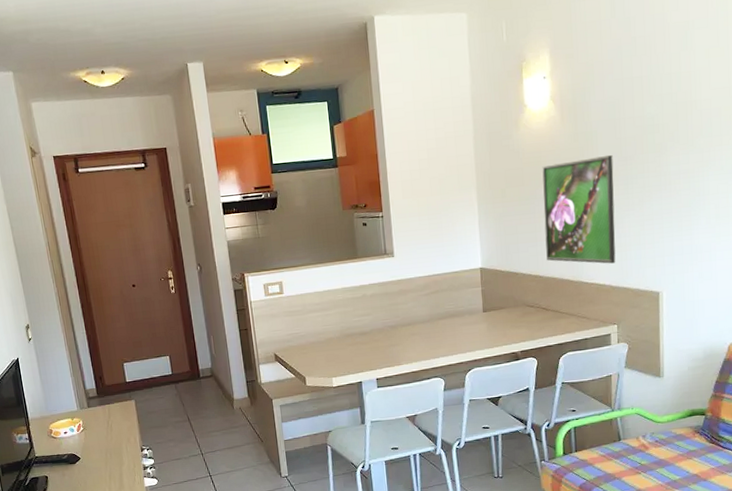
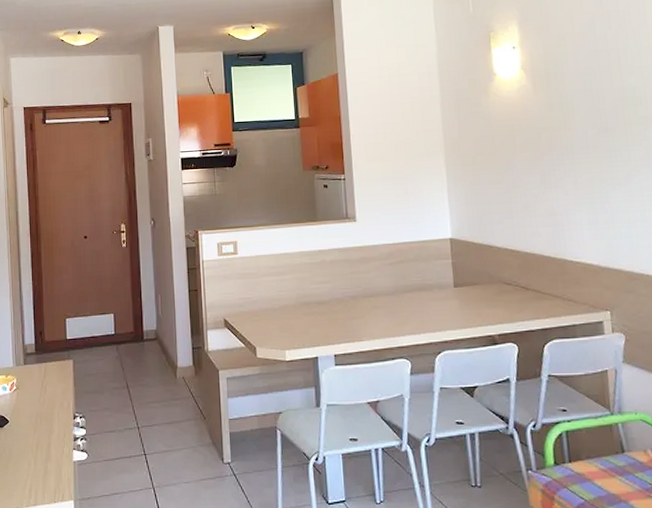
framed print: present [542,154,616,264] -> none [515,125,604,242]

